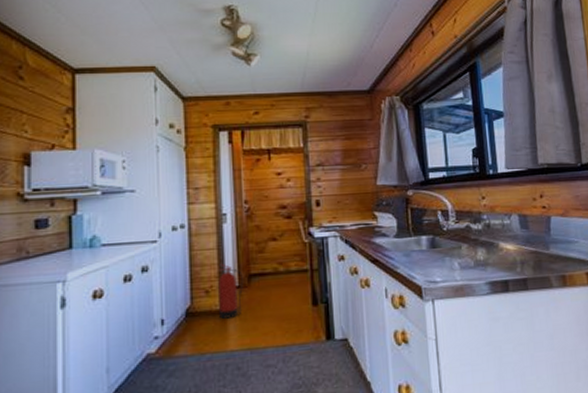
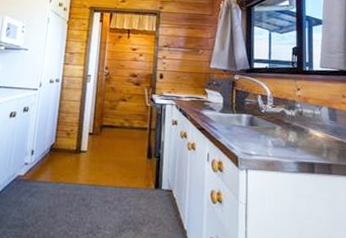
fire extinguisher: present [218,264,244,319] -> none [75,114,97,158]

